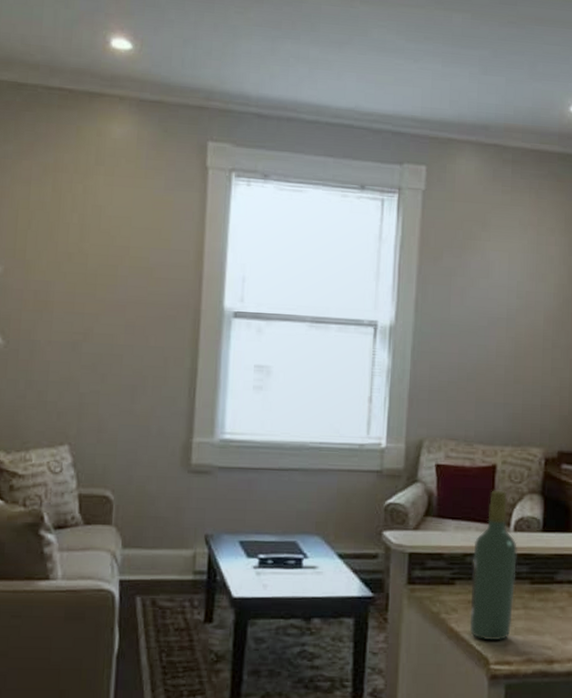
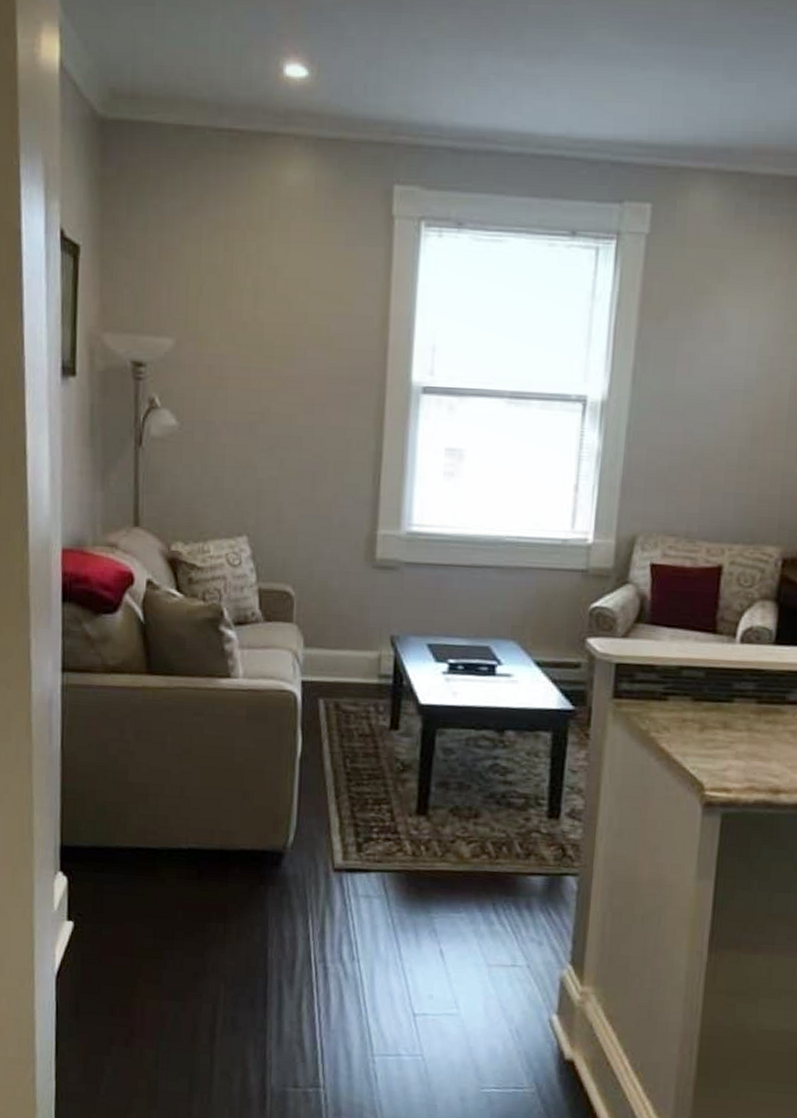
wine bottle: present [469,490,517,641] -> none [682,594,743,766]

